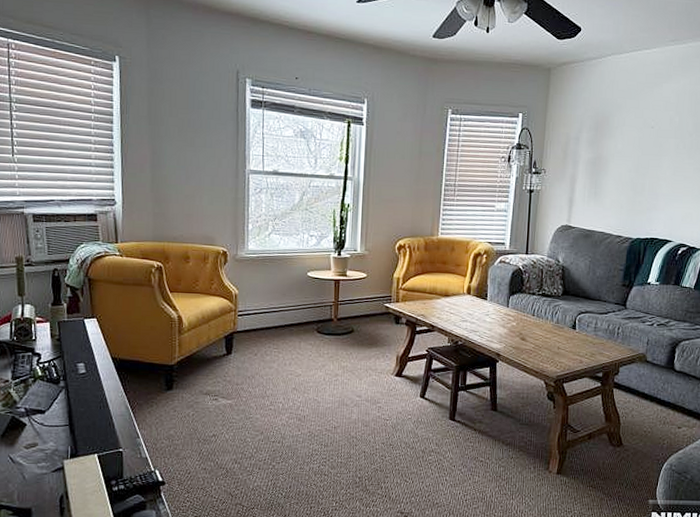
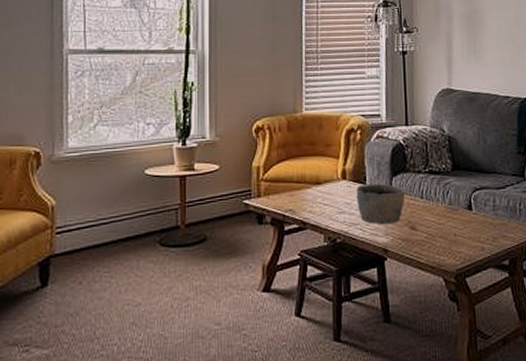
bowl: none [478,300,520,334] -> present [356,184,405,225]

